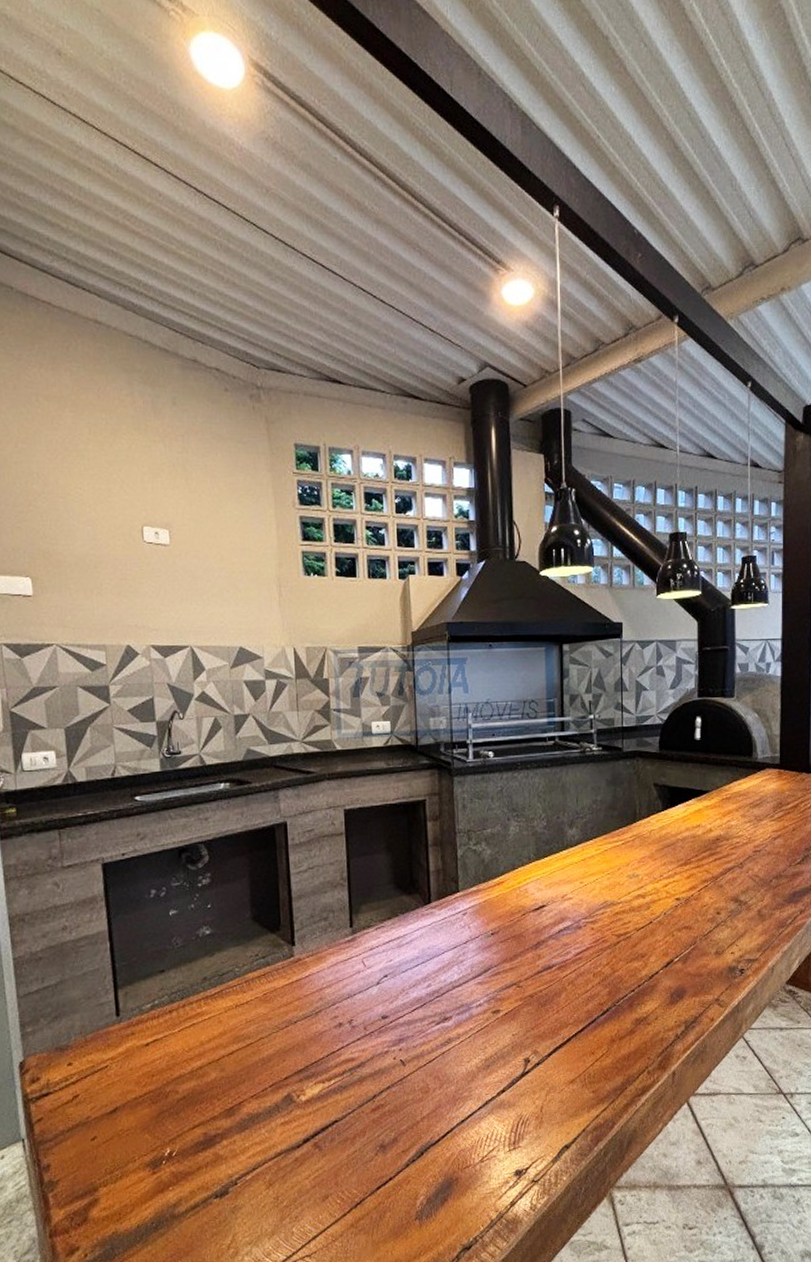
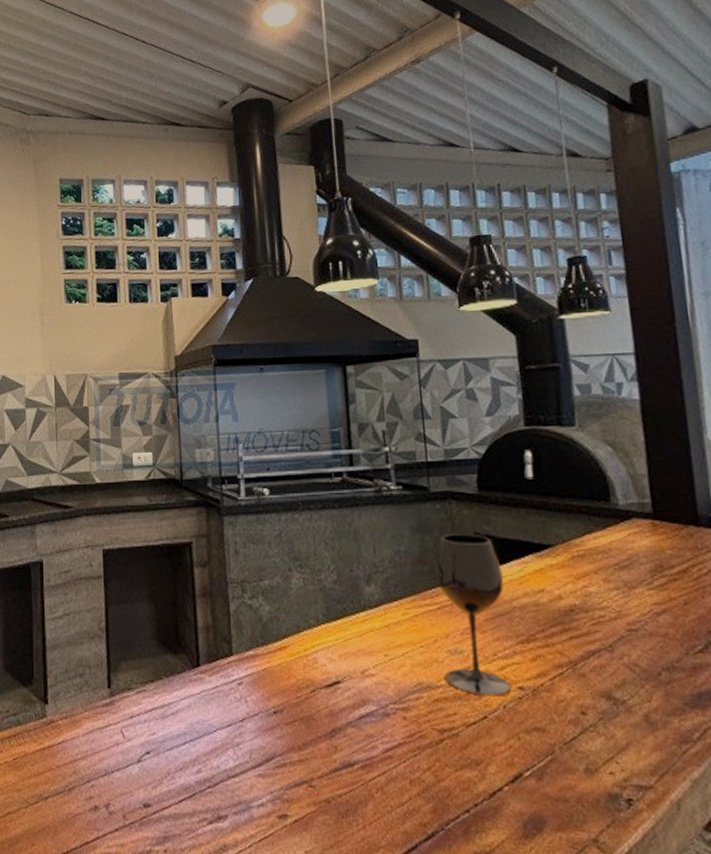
wineglass: none [622,784,672,907] -> present [434,534,512,696]

